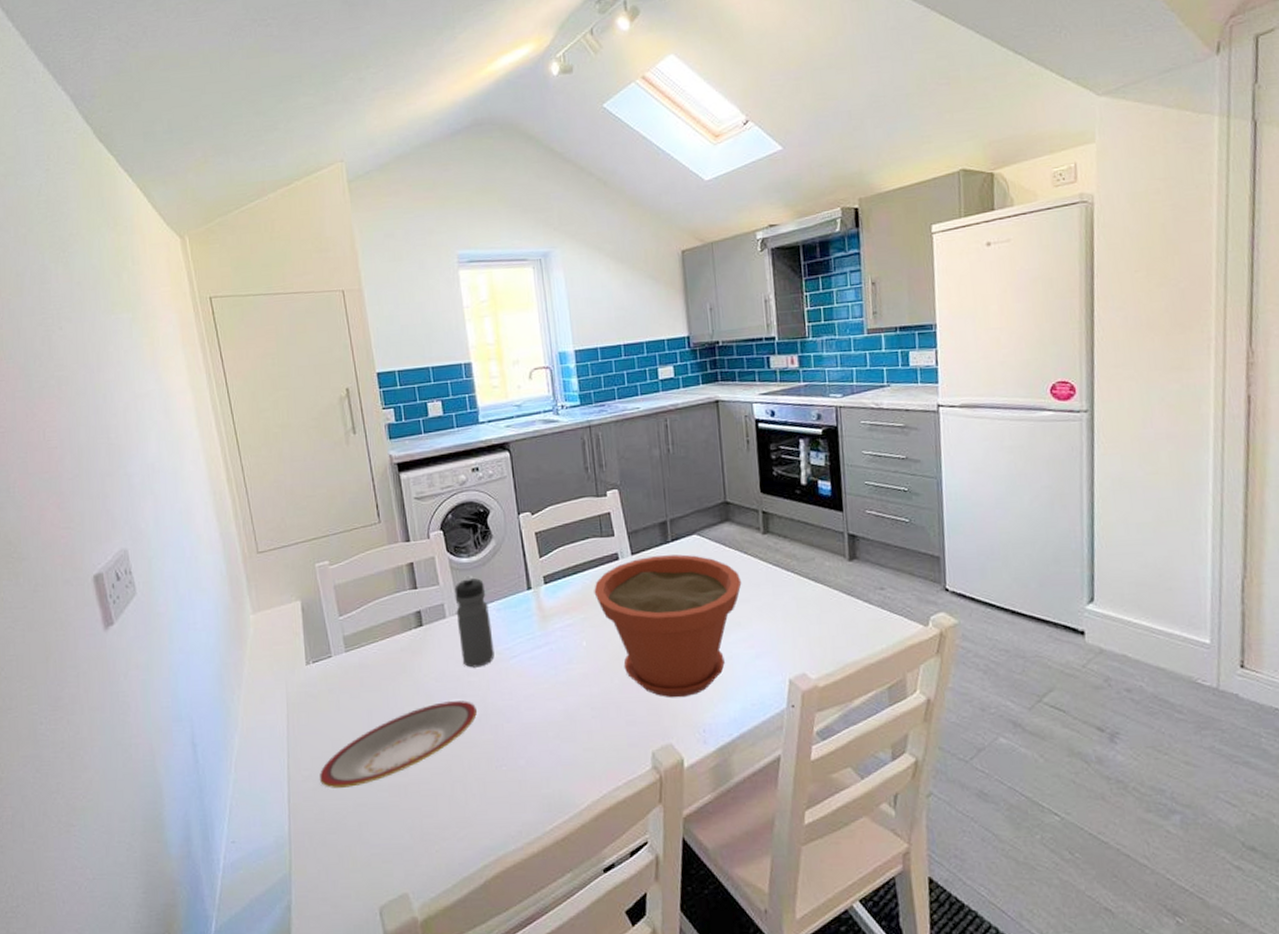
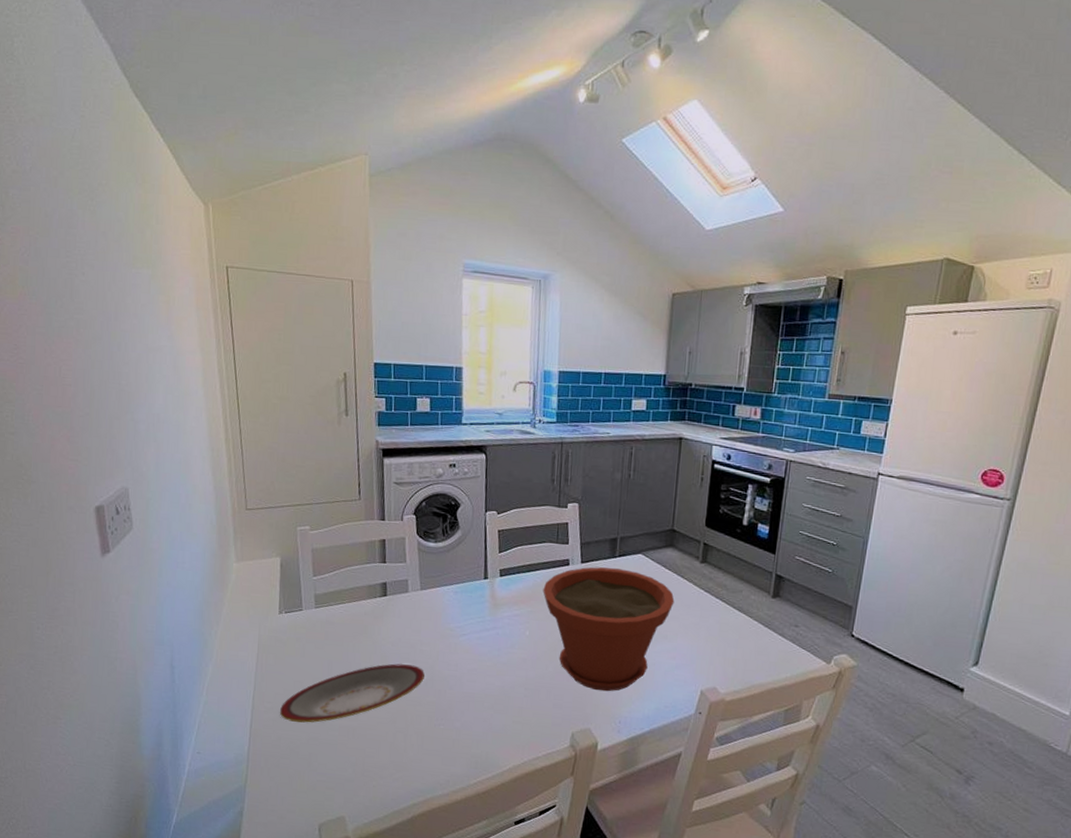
water bottle: present [454,575,495,668] -> none [417,558,448,639]

